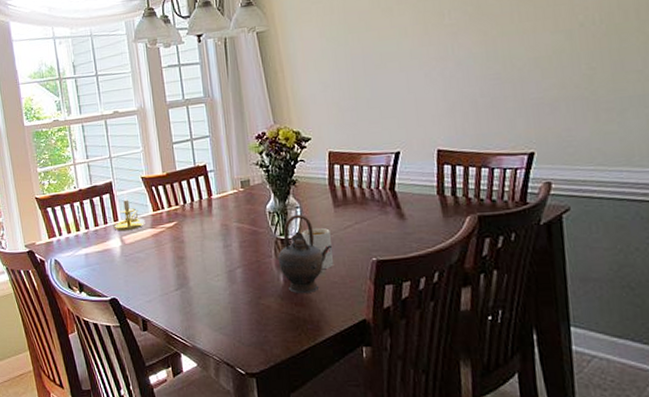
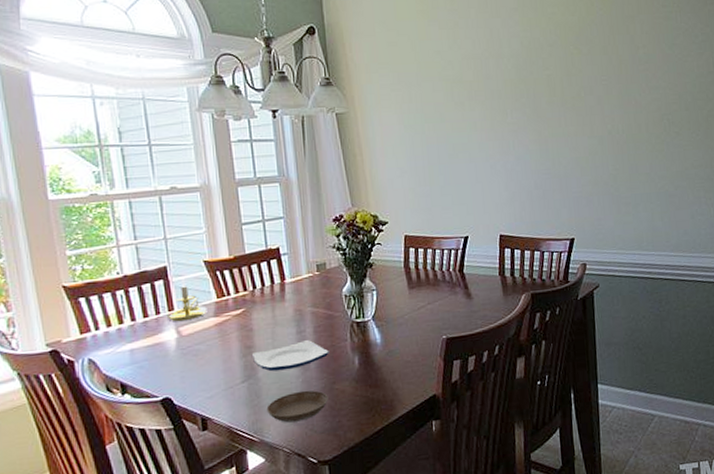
plate: none [183,254,255,282] -> present [251,340,329,372]
saucer: none [197,302,255,332] -> present [266,390,328,423]
teapot: present [278,214,332,294] -> none [353,297,406,376]
mug: present [302,227,333,269] -> none [377,309,407,349]

